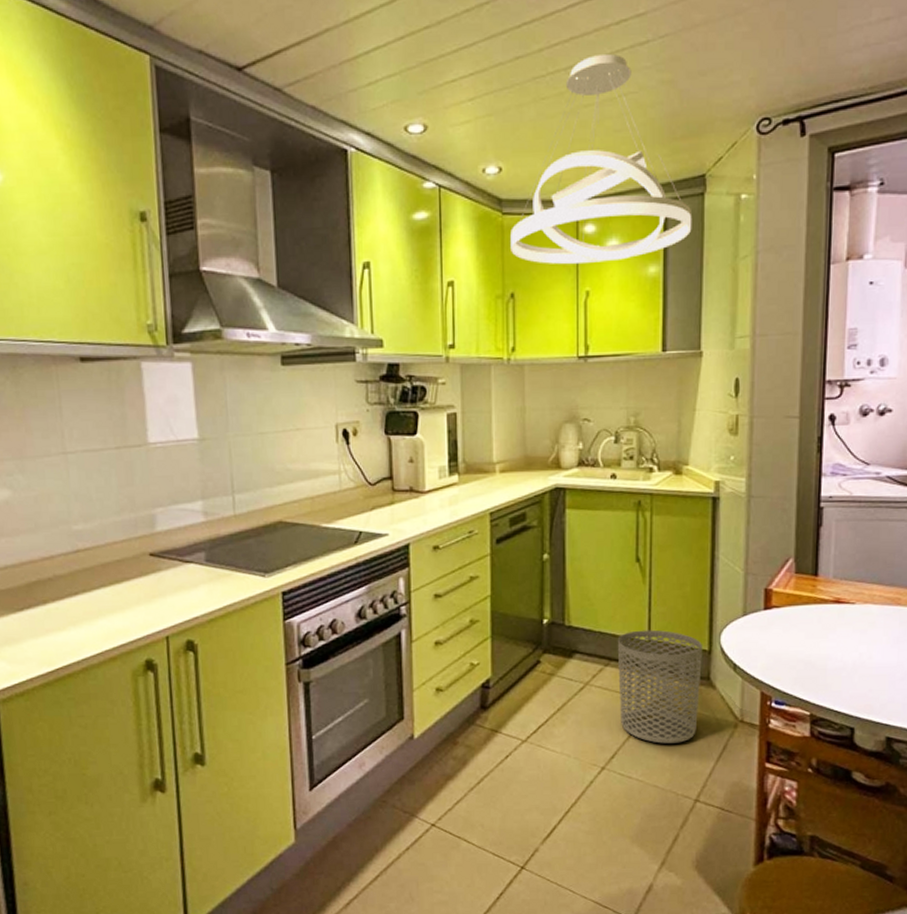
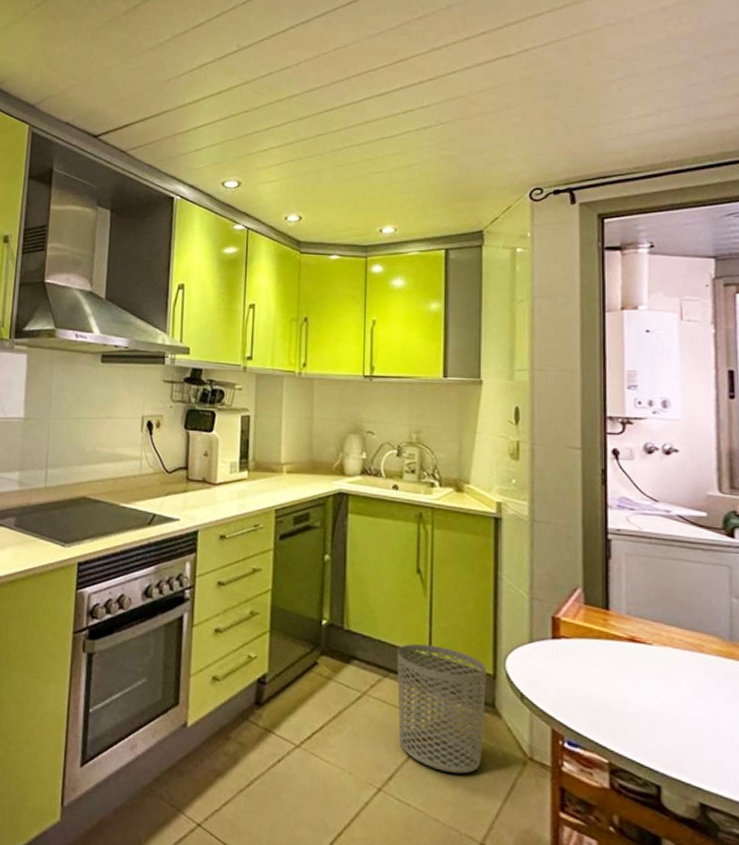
pendant light: present [510,53,693,264] -> none [306,134,471,297]

